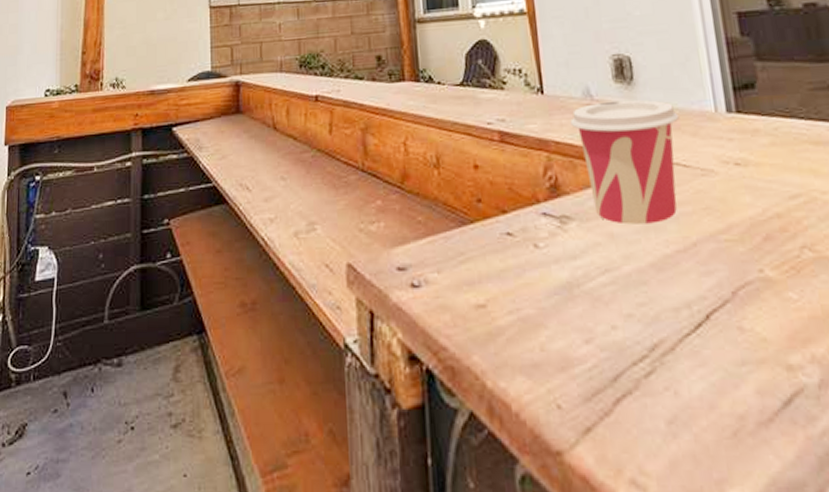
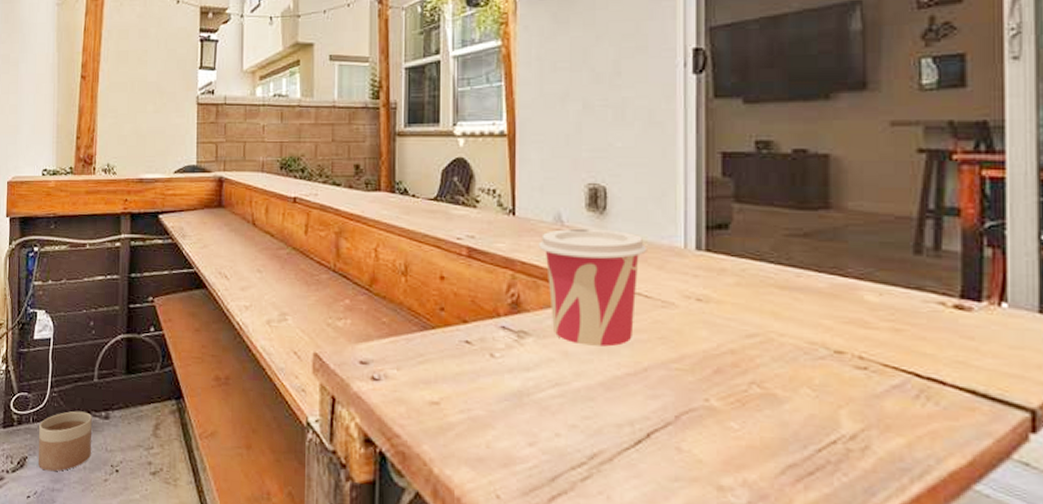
planter: none [39,360,102,438] -> present [37,411,92,472]

